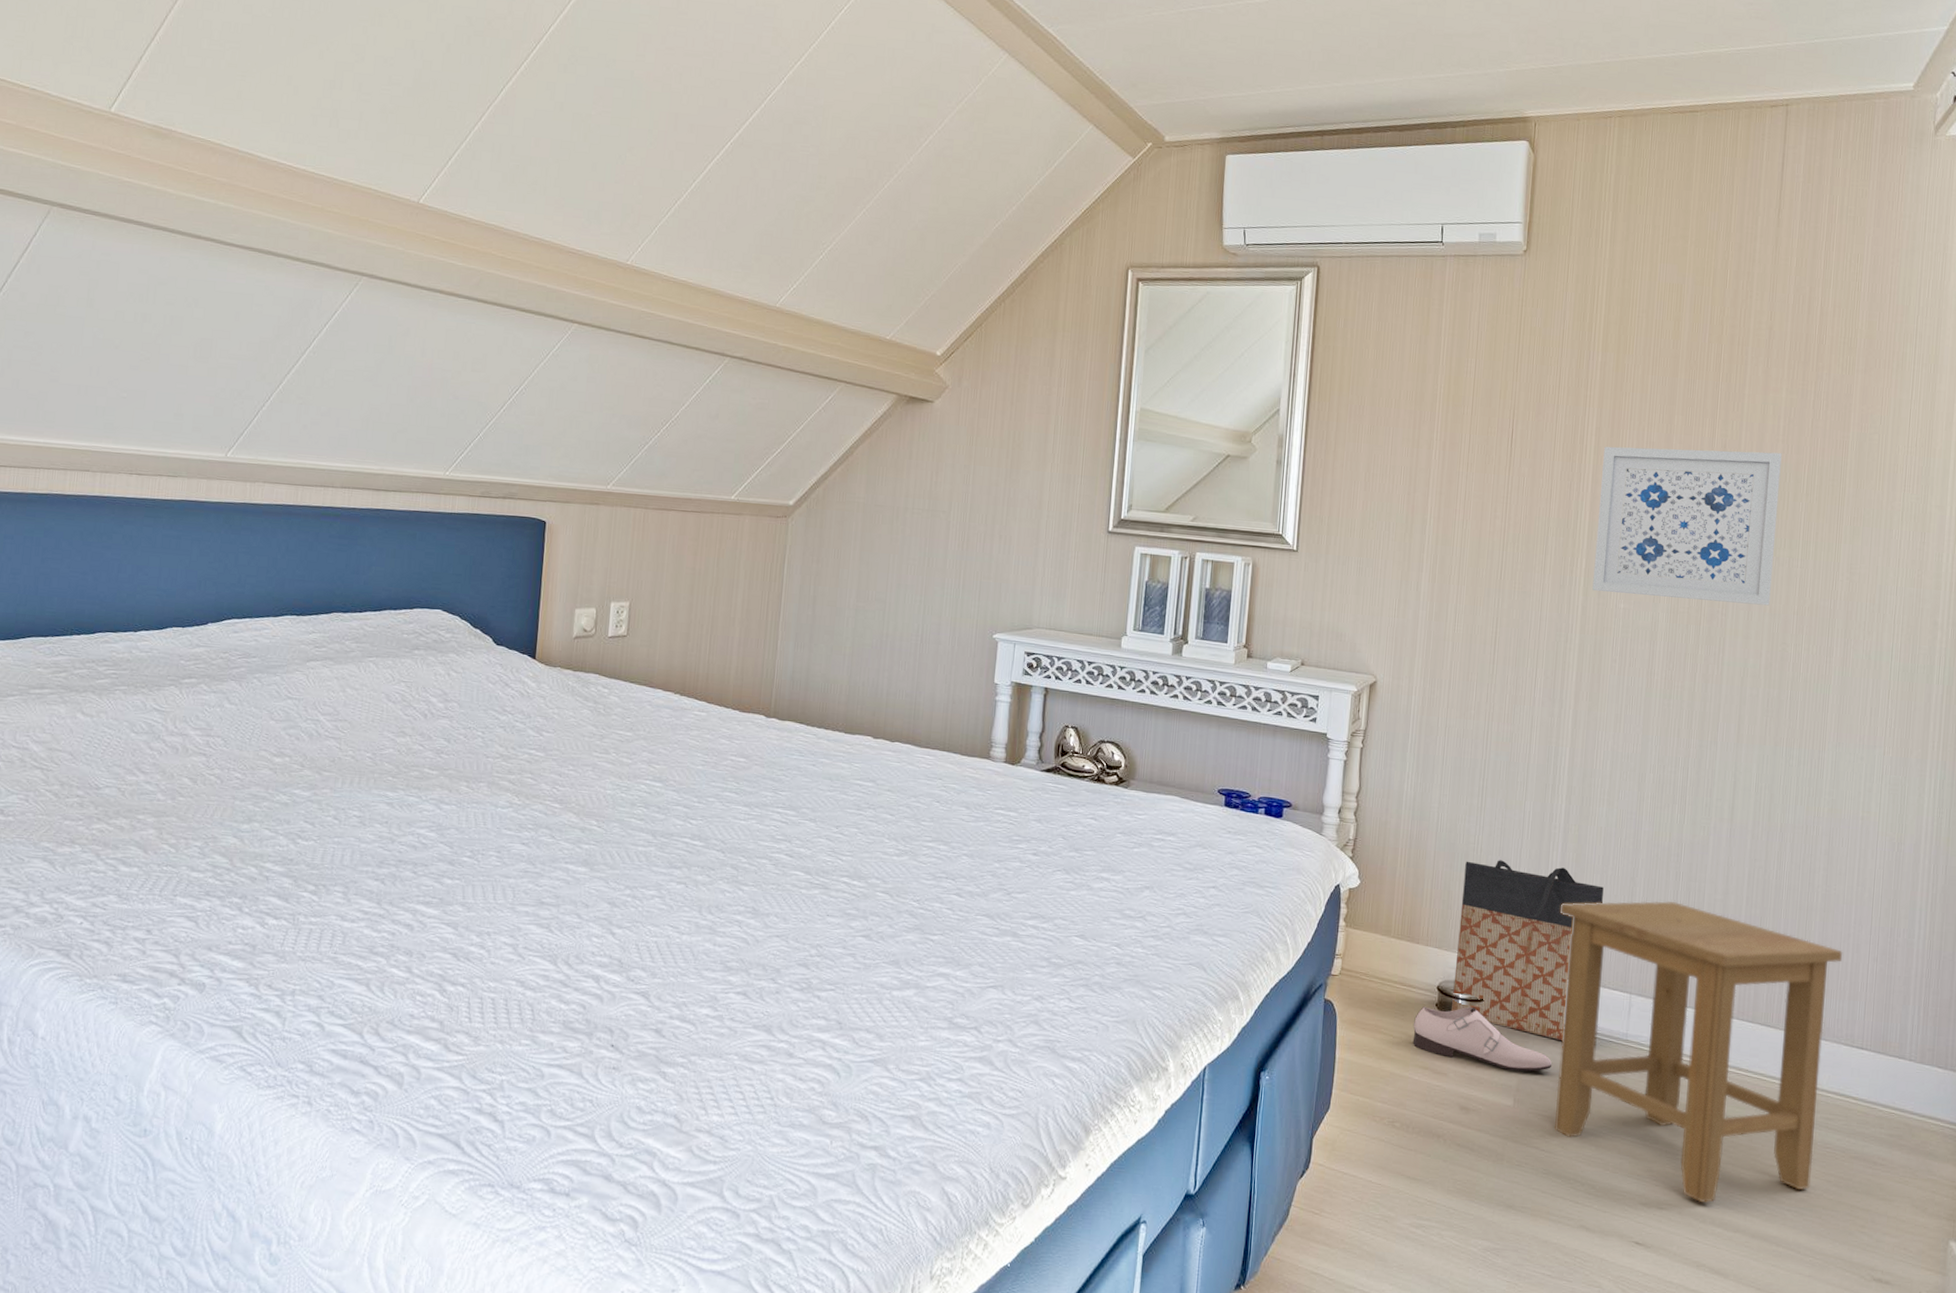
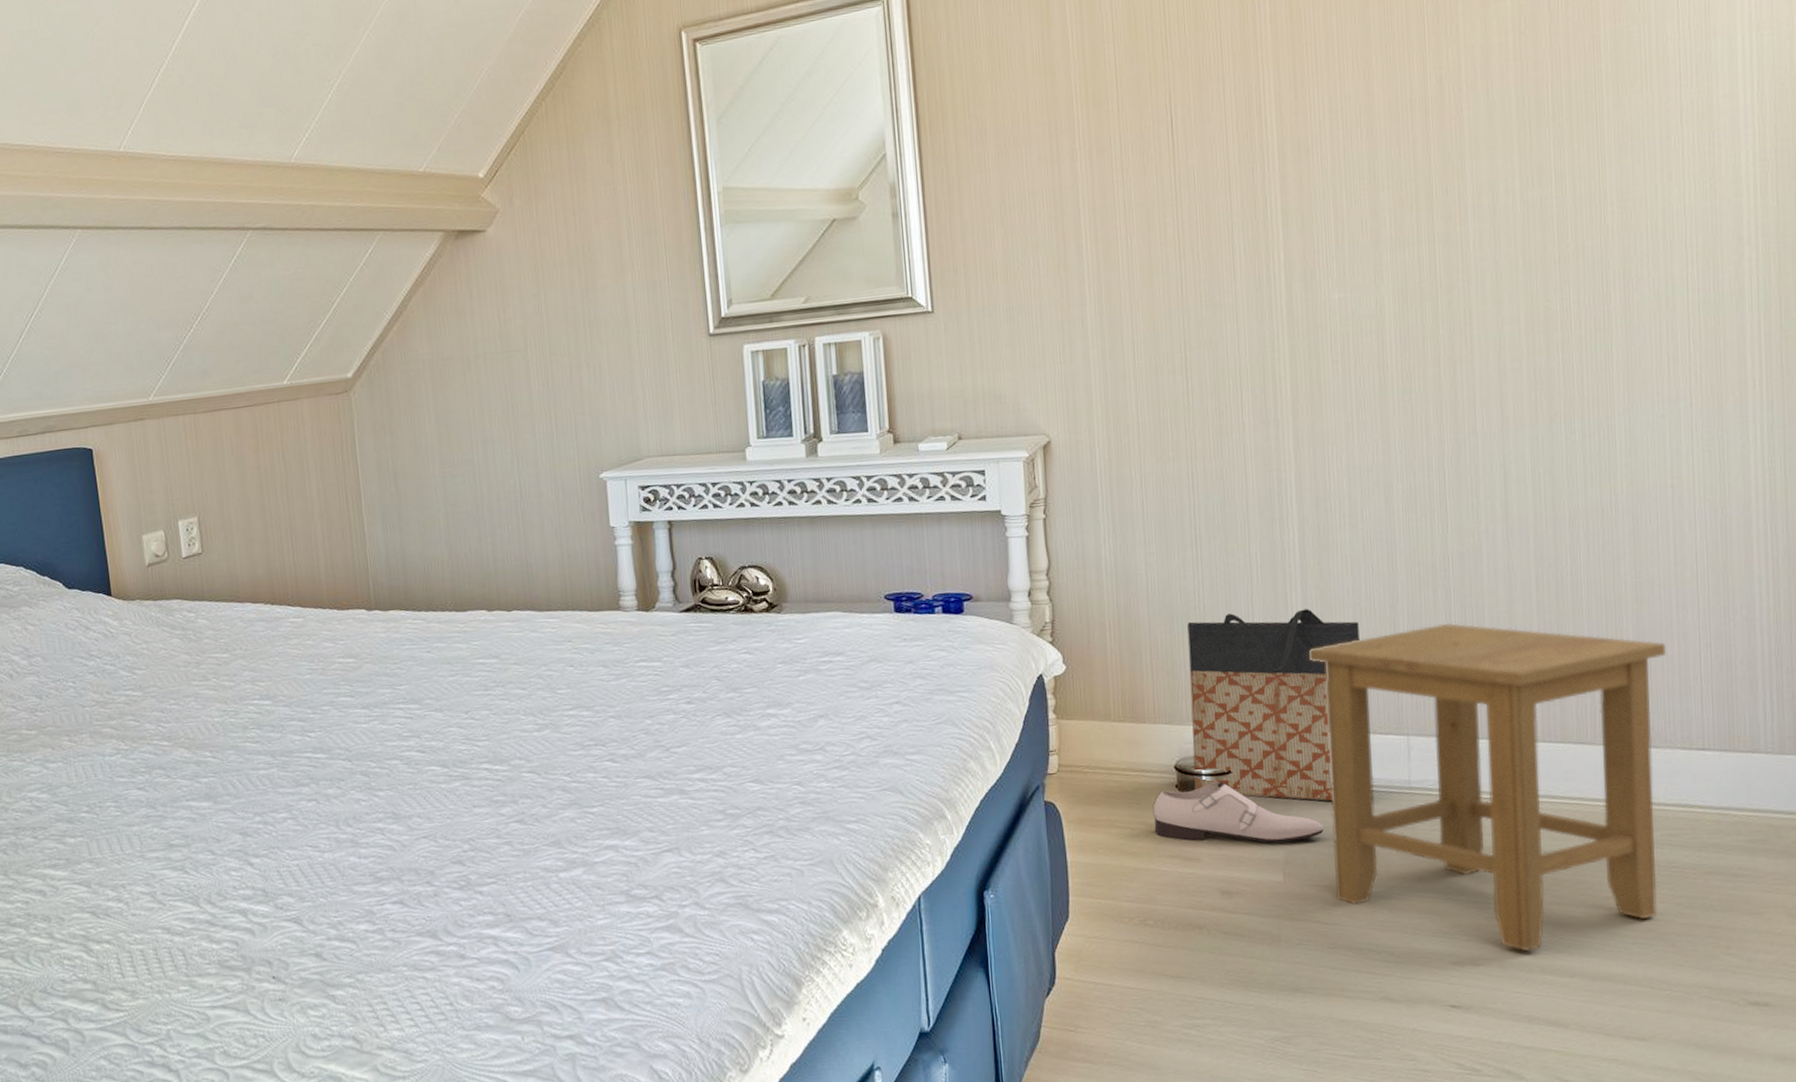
wall art: present [1592,446,1782,606] -> none [1288,74,1522,287]

